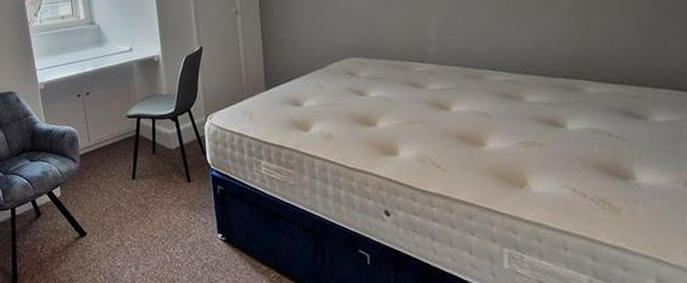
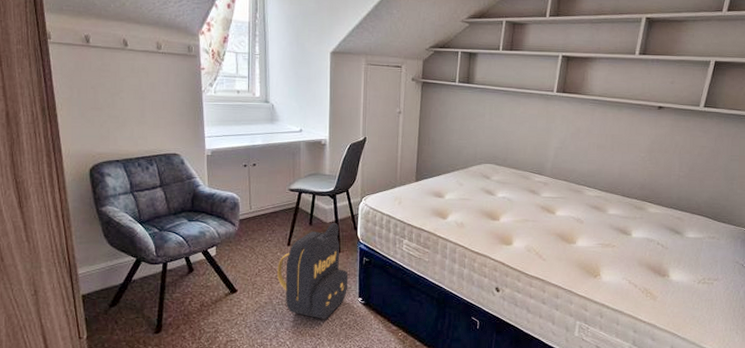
backpack: none [125,148,205,261] -> present [277,222,349,319]

